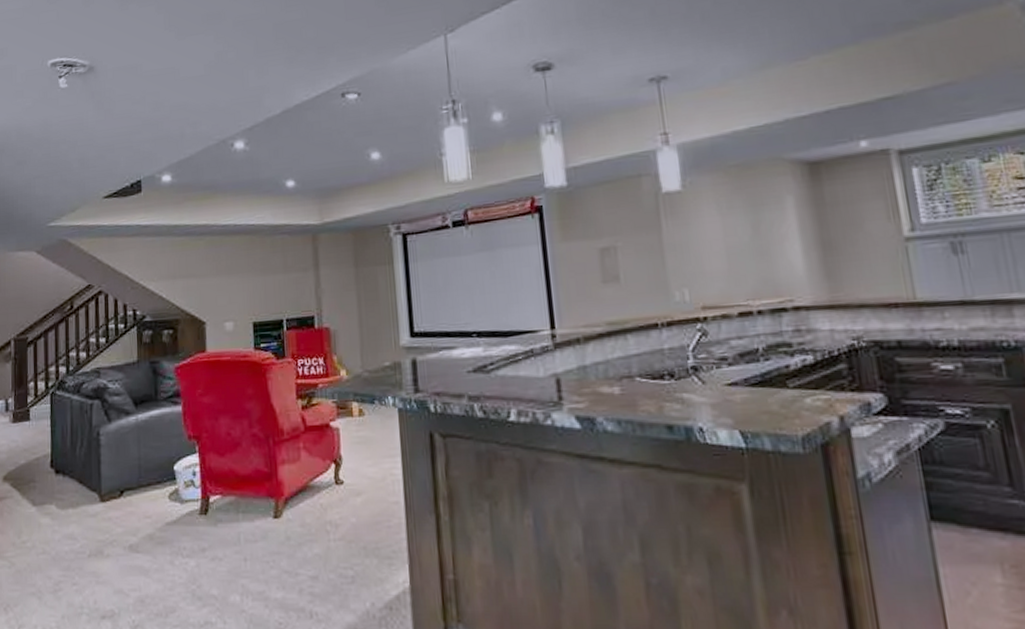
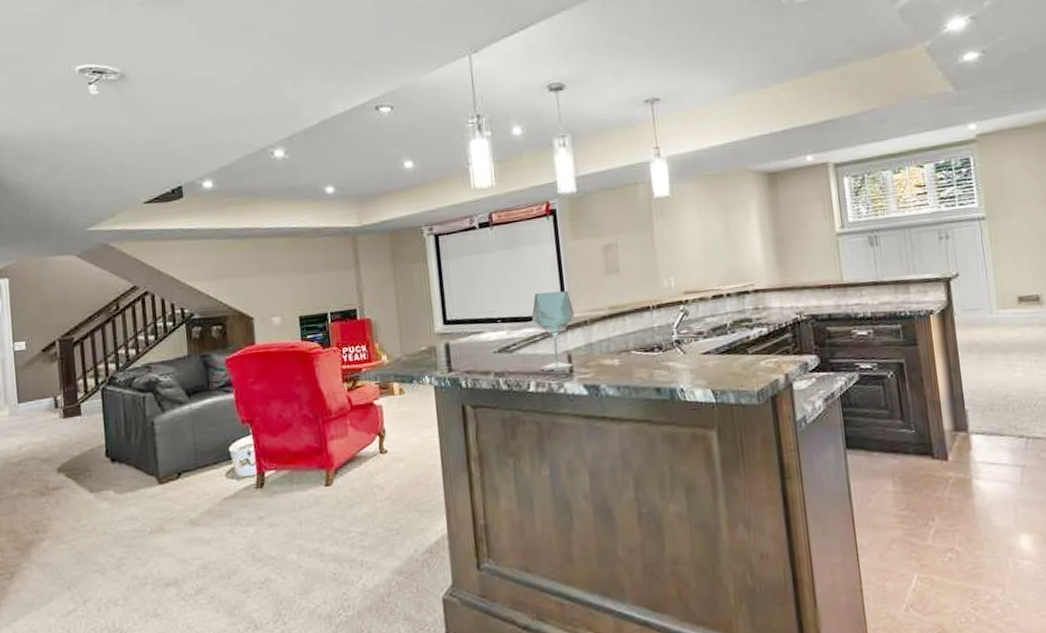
wine glass: none [513,301,565,397] -> present [531,290,575,371]

